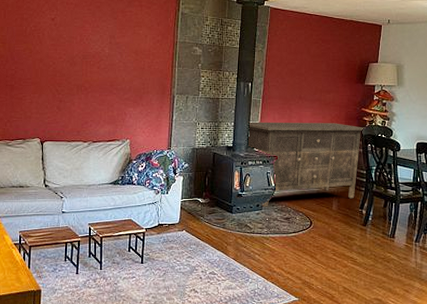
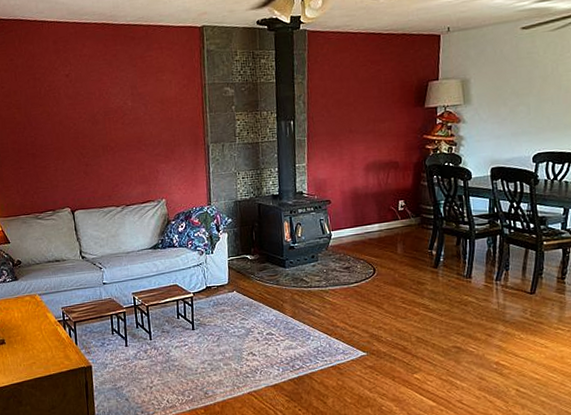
sideboard: present [247,122,365,207] -> none [293,155,429,258]

